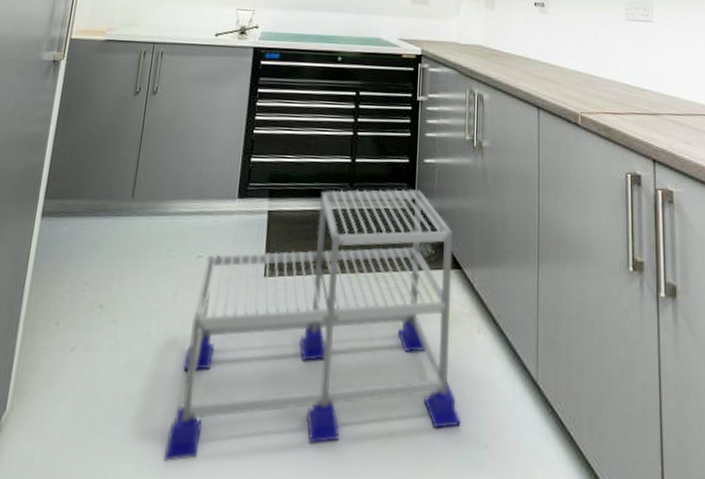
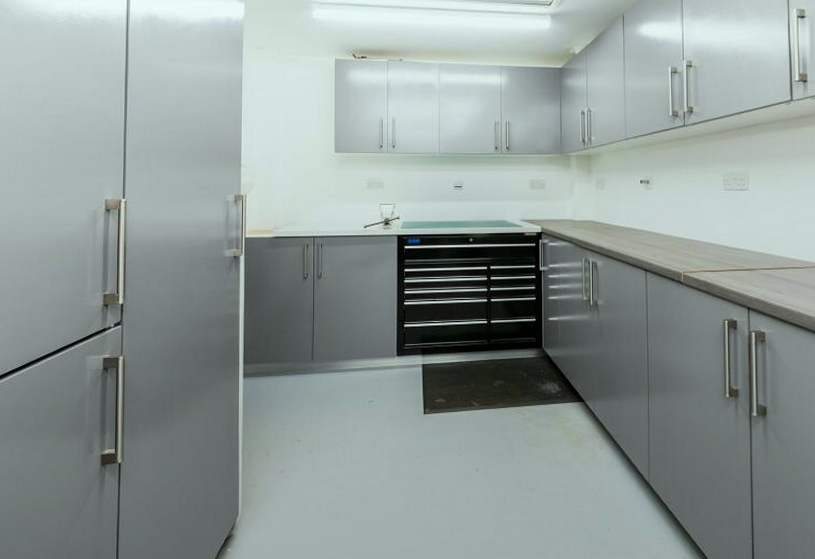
step stool: present [164,189,461,462] -> none [360,341,589,546]

